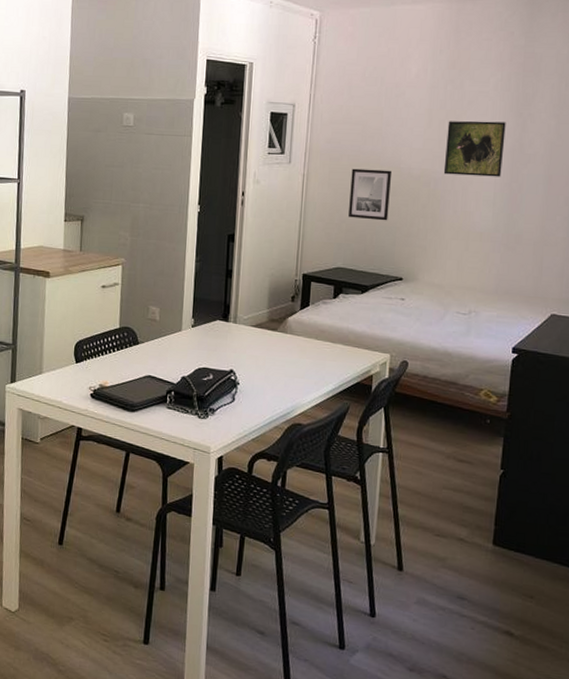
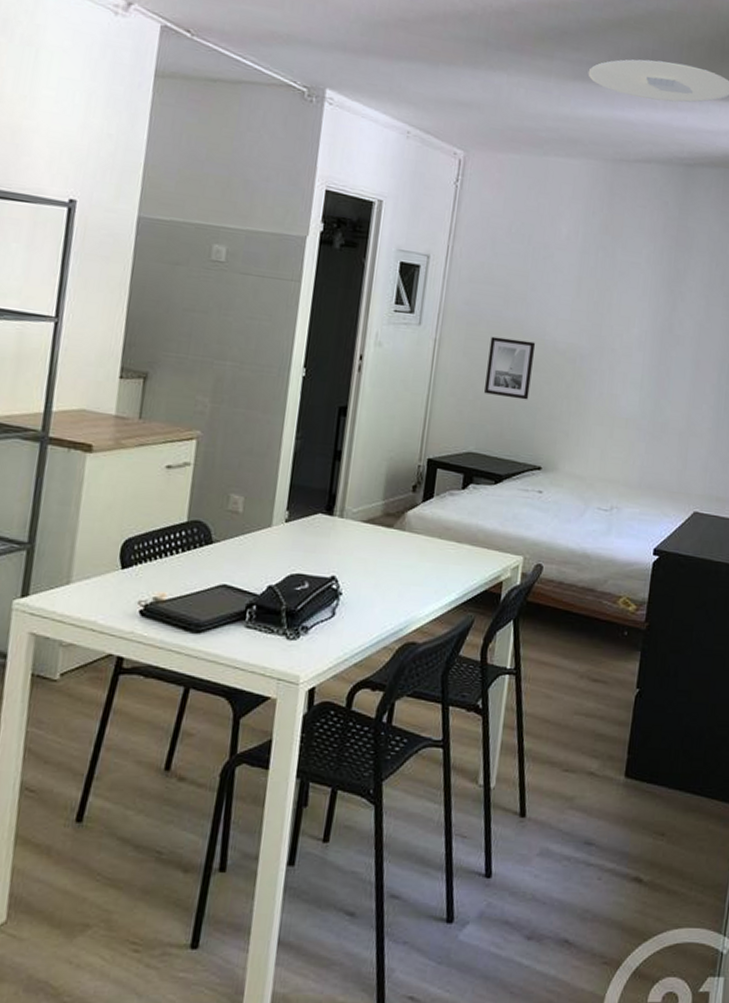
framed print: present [443,120,506,177] -> none [590,291,657,359]

